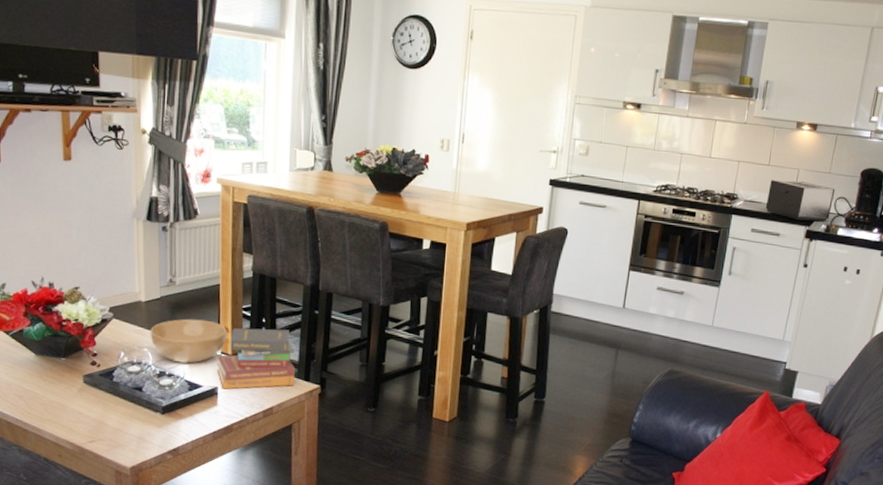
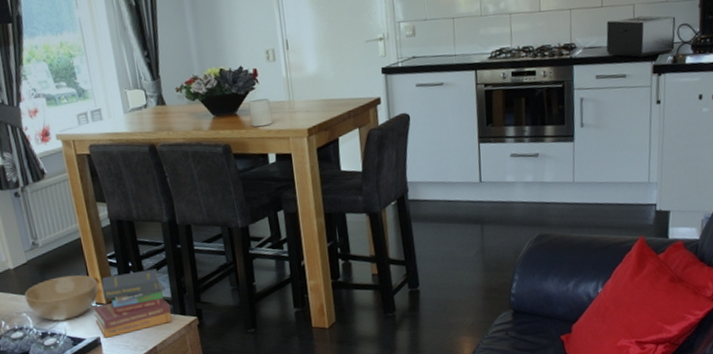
mug: none [412,183,436,212] -> present [248,97,273,128]

